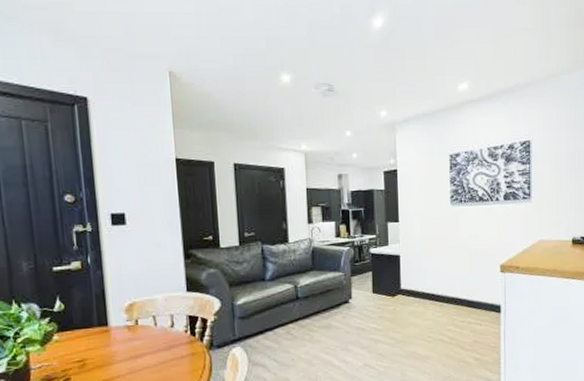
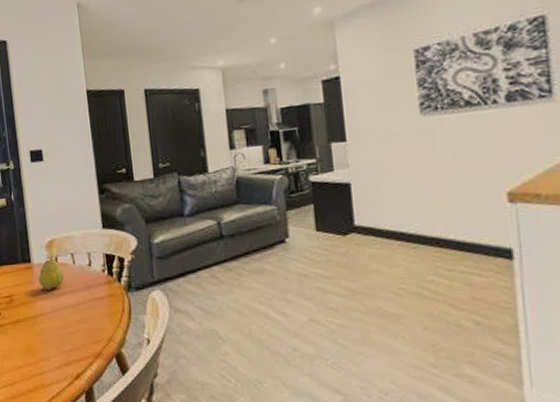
fruit: none [115,318,145,353] -> present [38,256,65,290]

